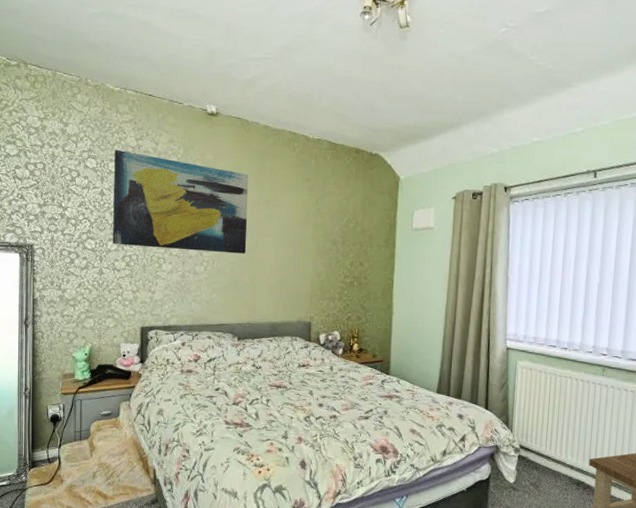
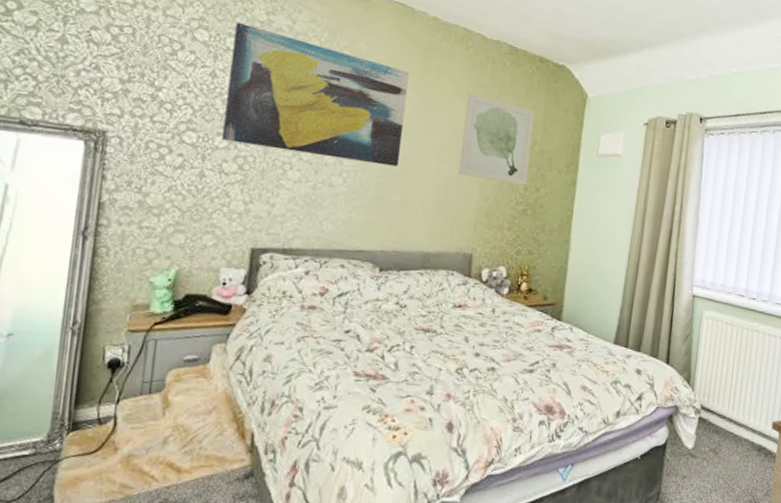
wall art: none [295,186,354,261] -> present [459,92,535,185]

